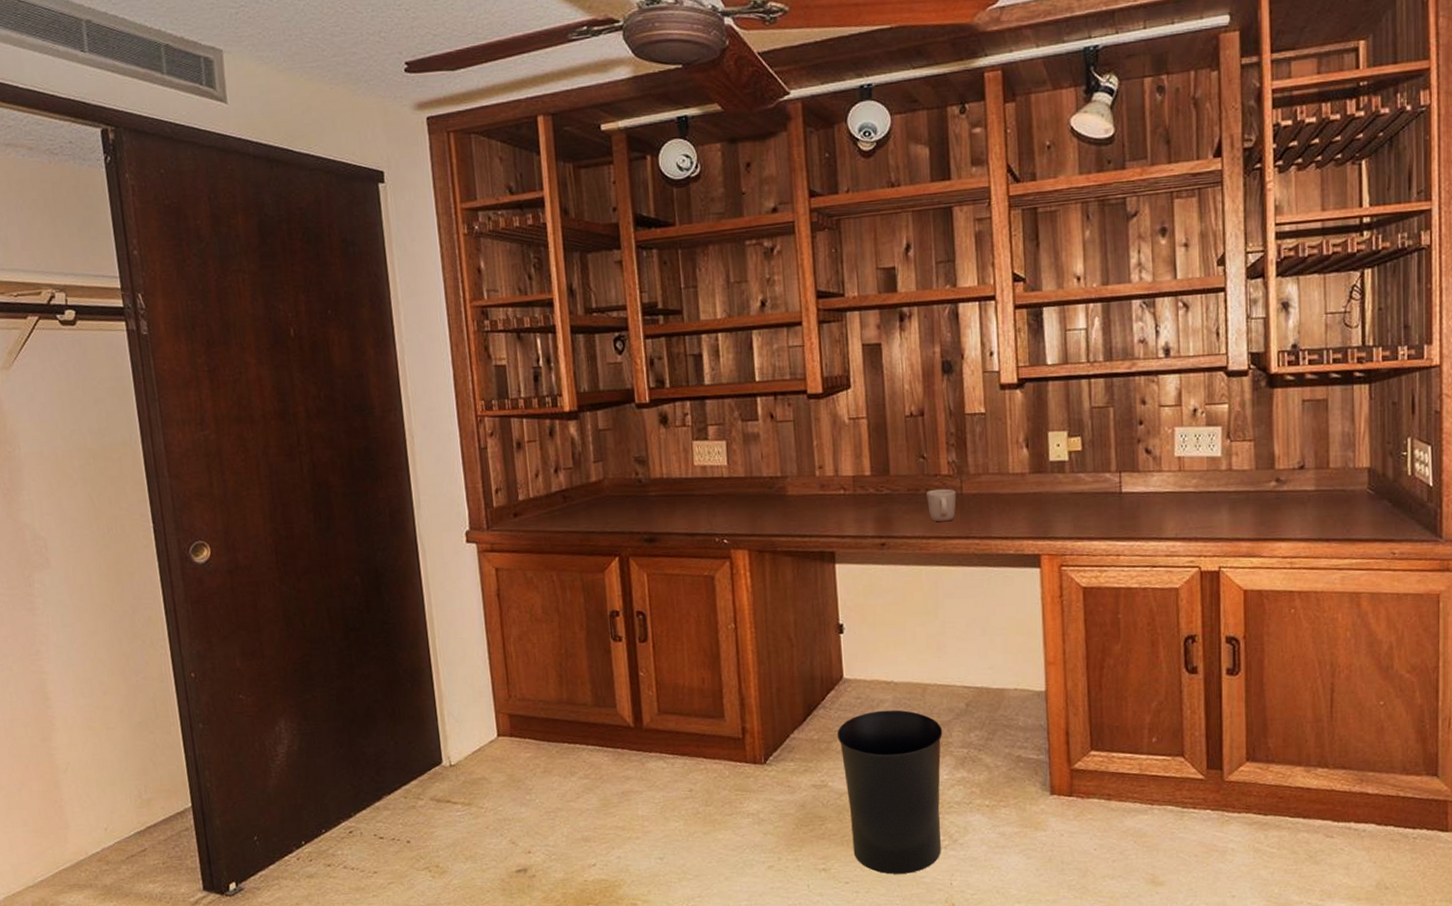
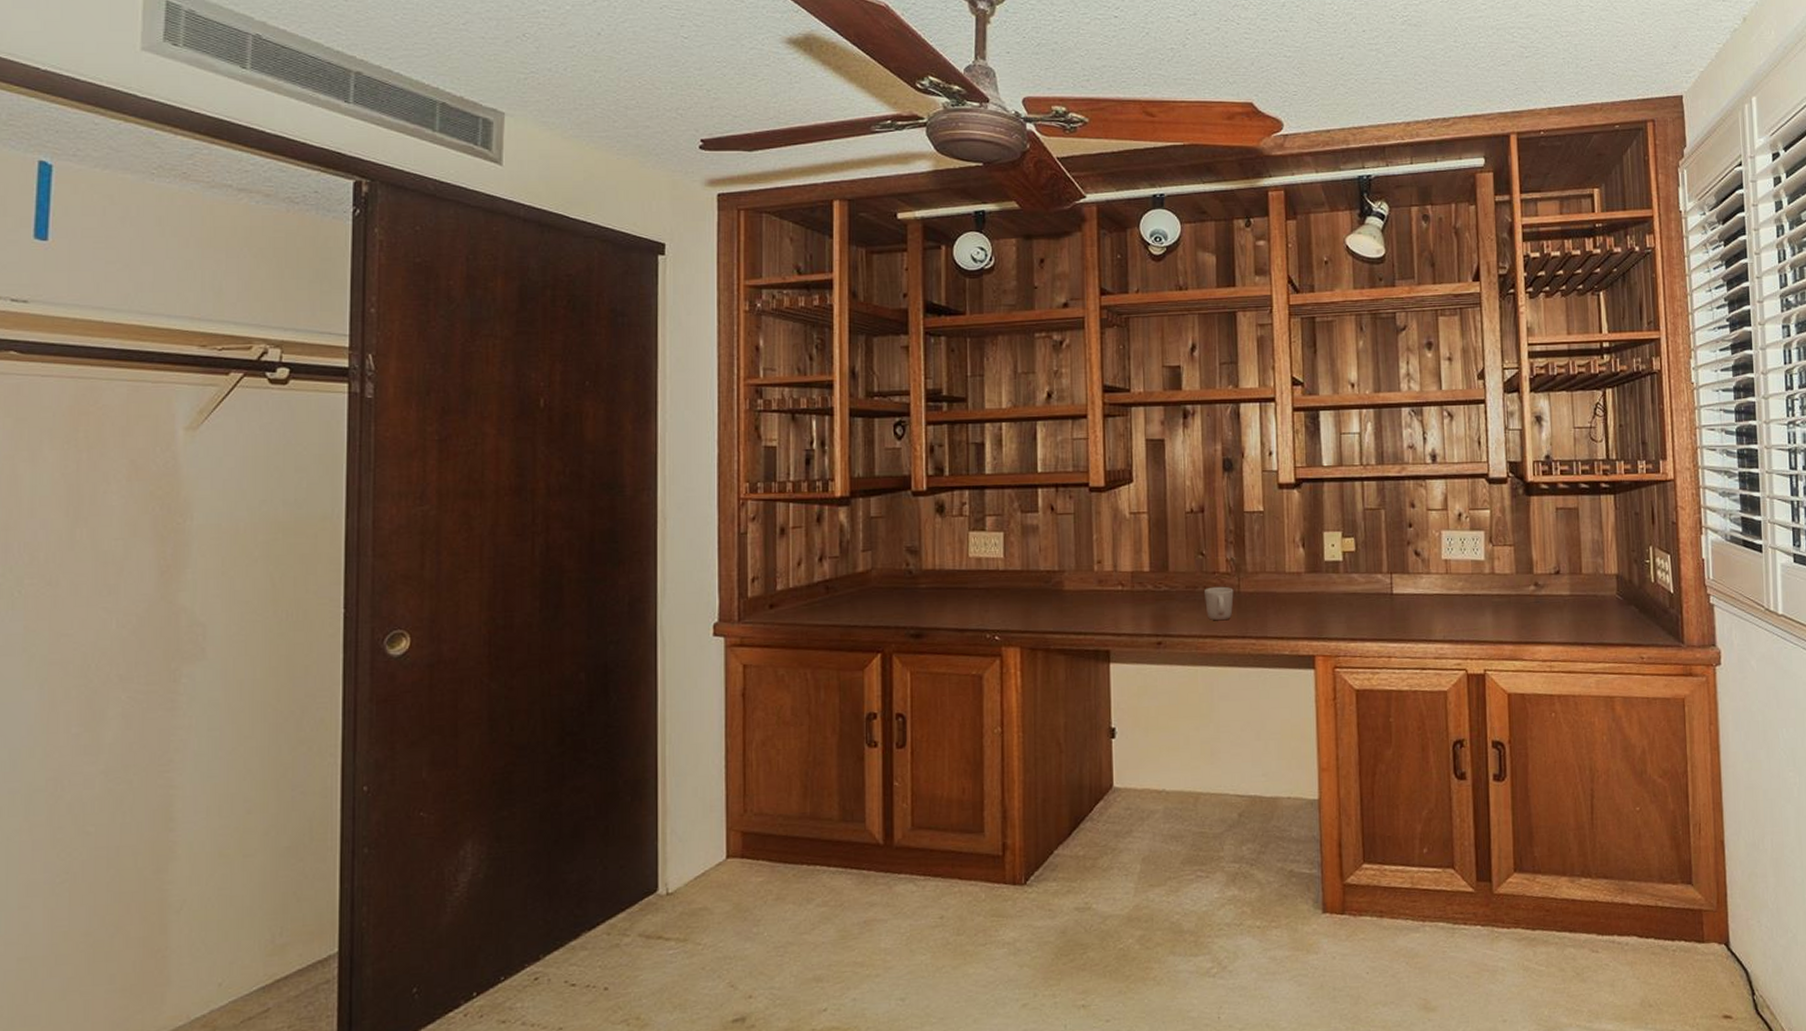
waste bin: present [837,710,943,874] -> none [1103,821,1215,1009]

